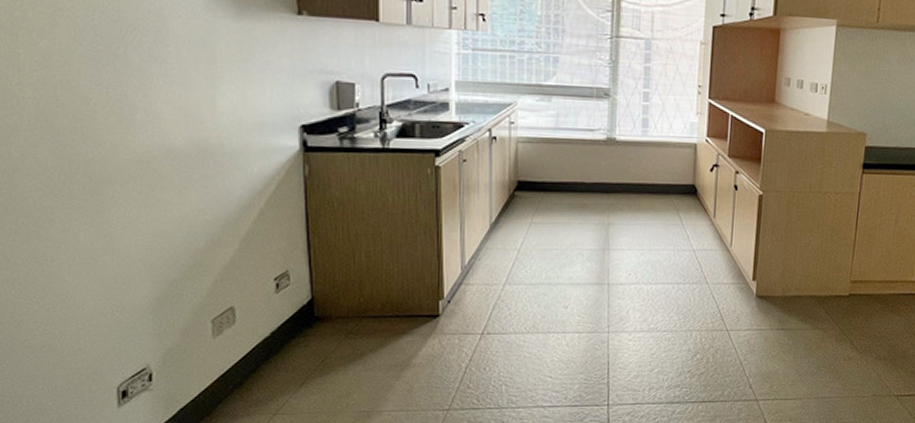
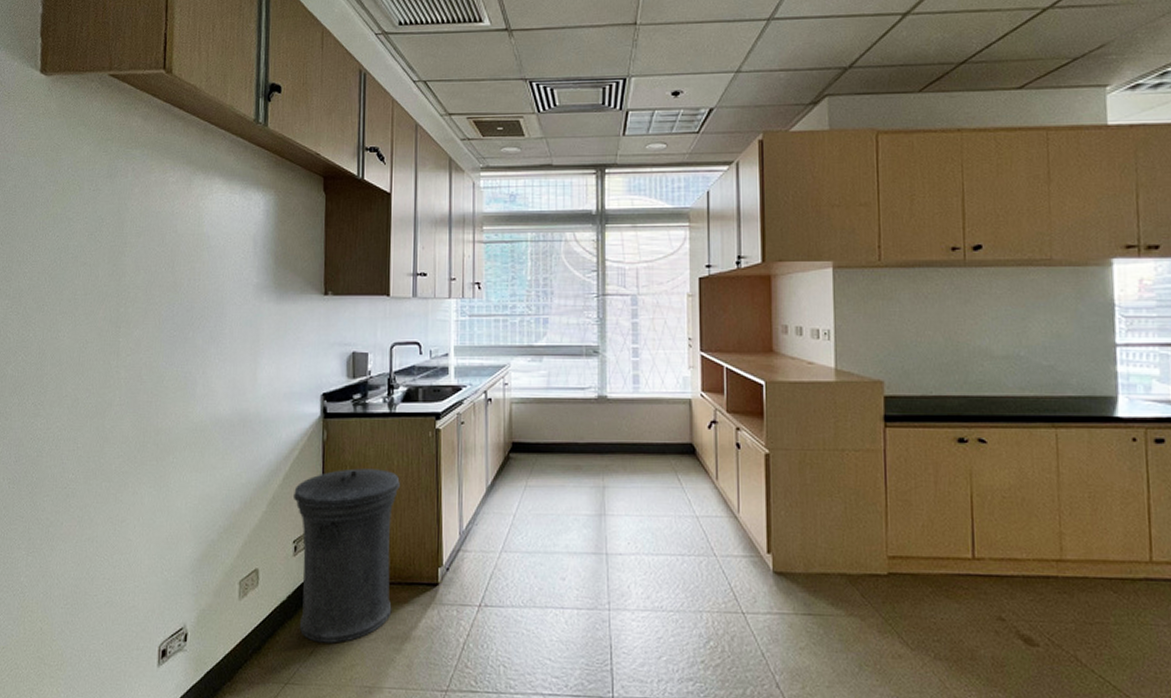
trash can: none [270,205,396,375] -> present [292,468,400,644]

